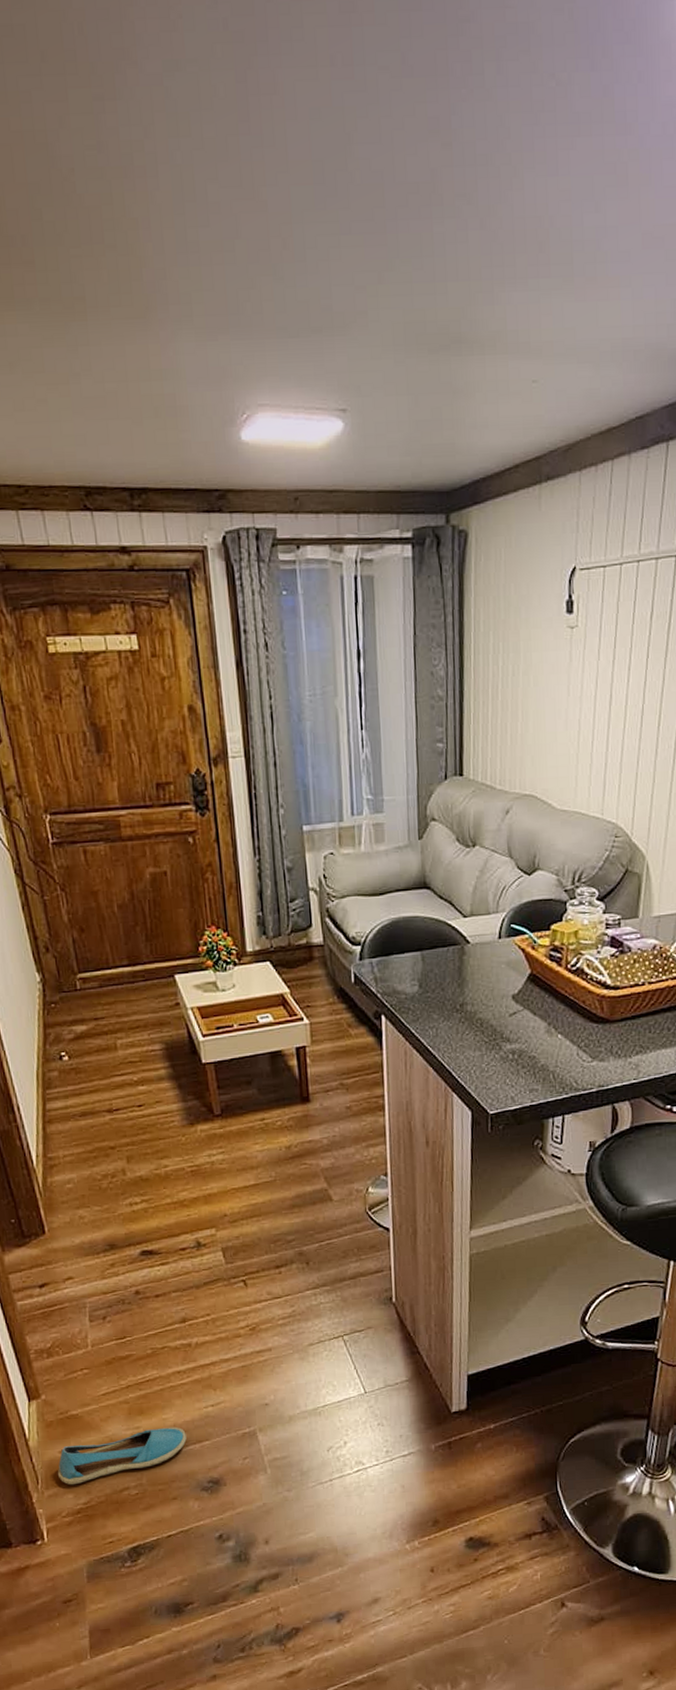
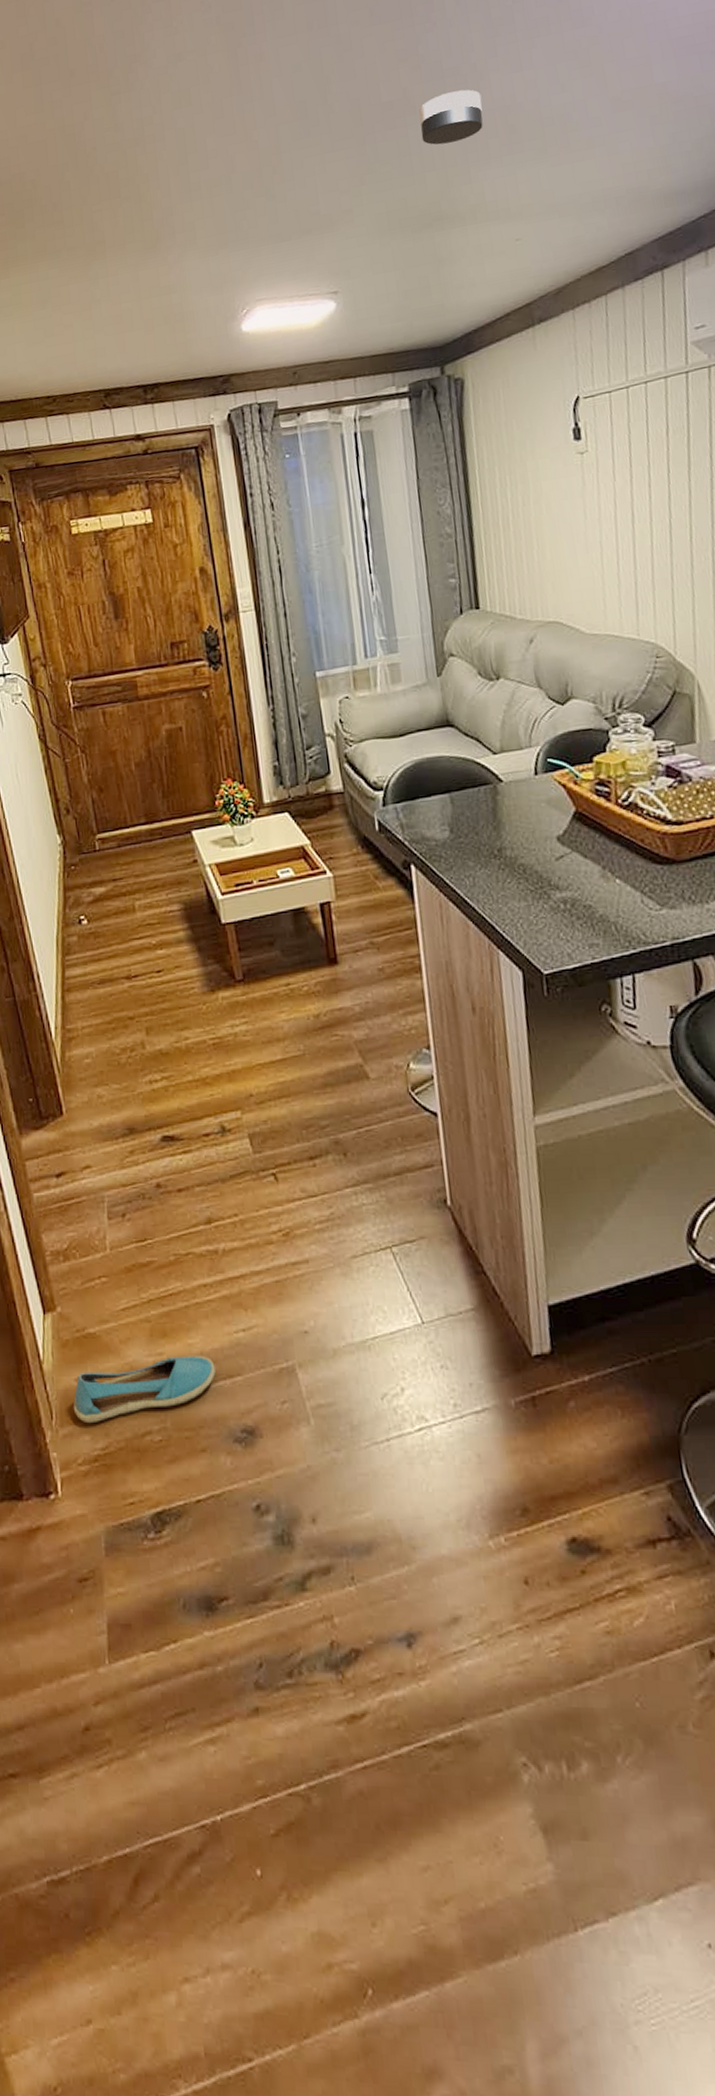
smoke detector: none [446,185,513,250] -> present [419,89,483,145]

